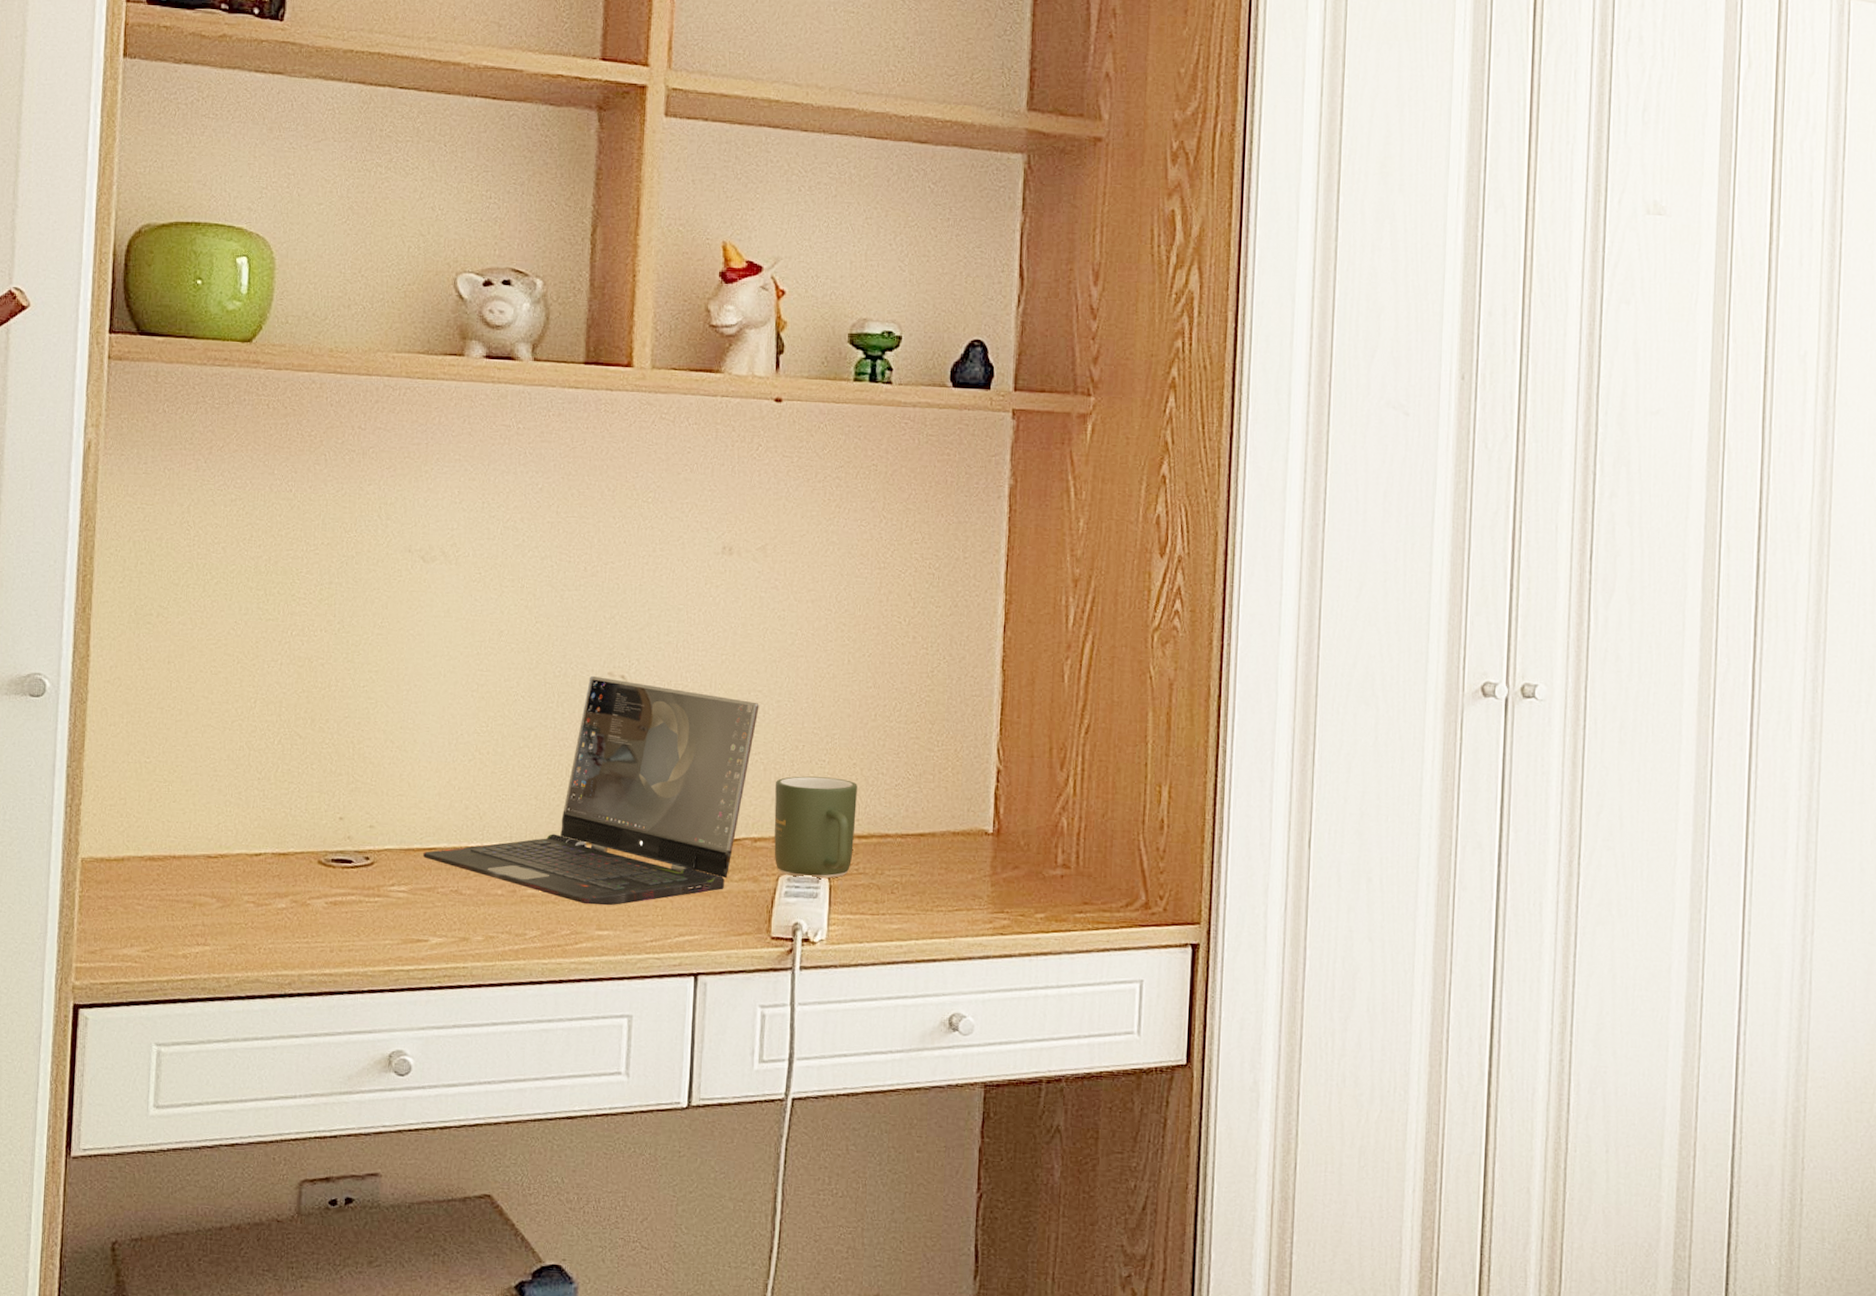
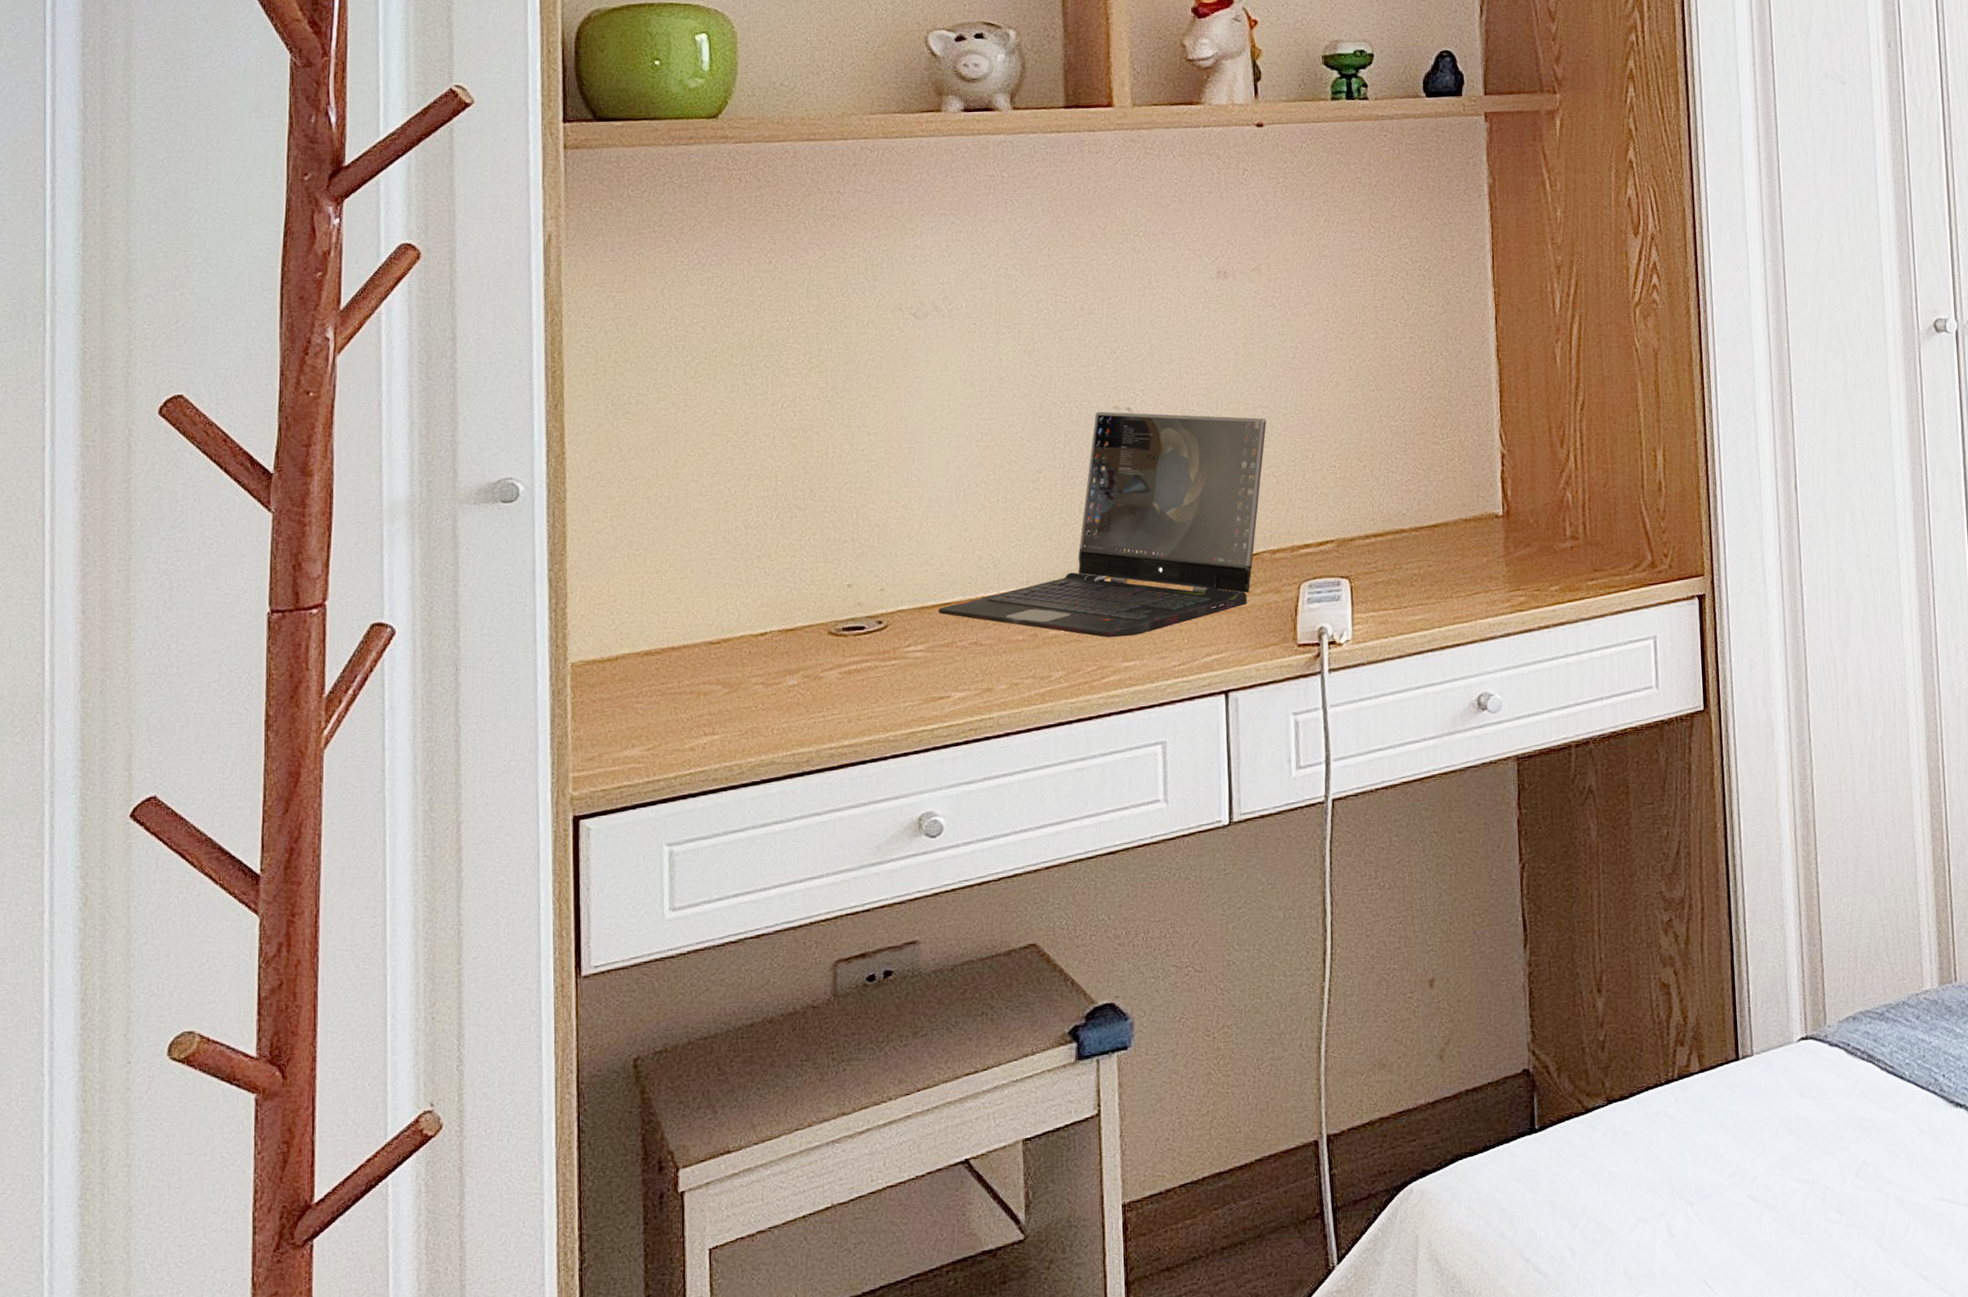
mug: present [774,776,857,879] -> none [1289,481,1371,583]

